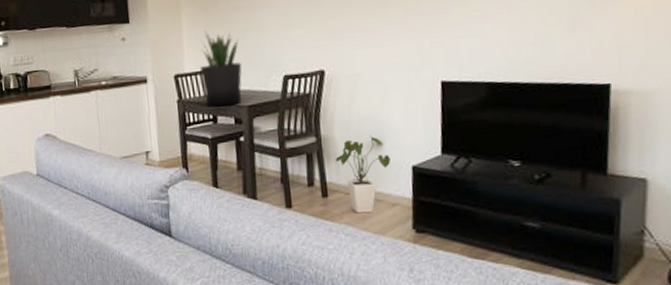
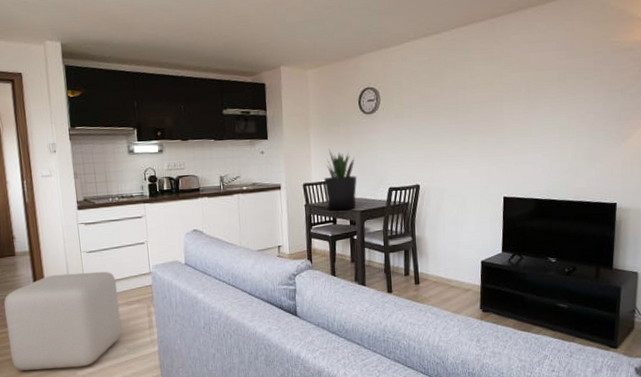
house plant: present [335,135,390,214] -> none [426,236,466,297]

